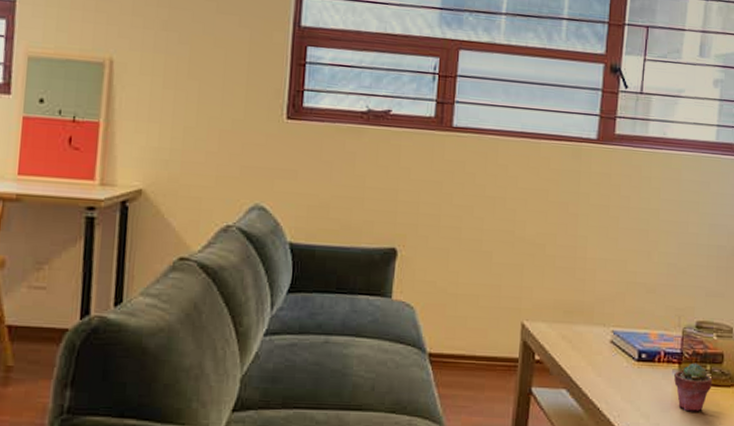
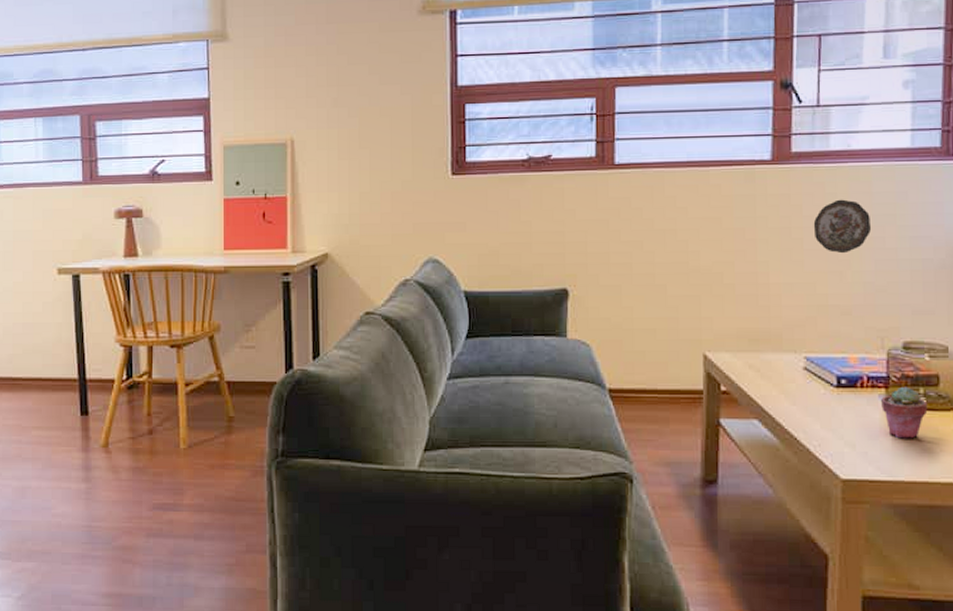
decorative plate: none [629,183,678,235] -> present [813,199,872,254]

